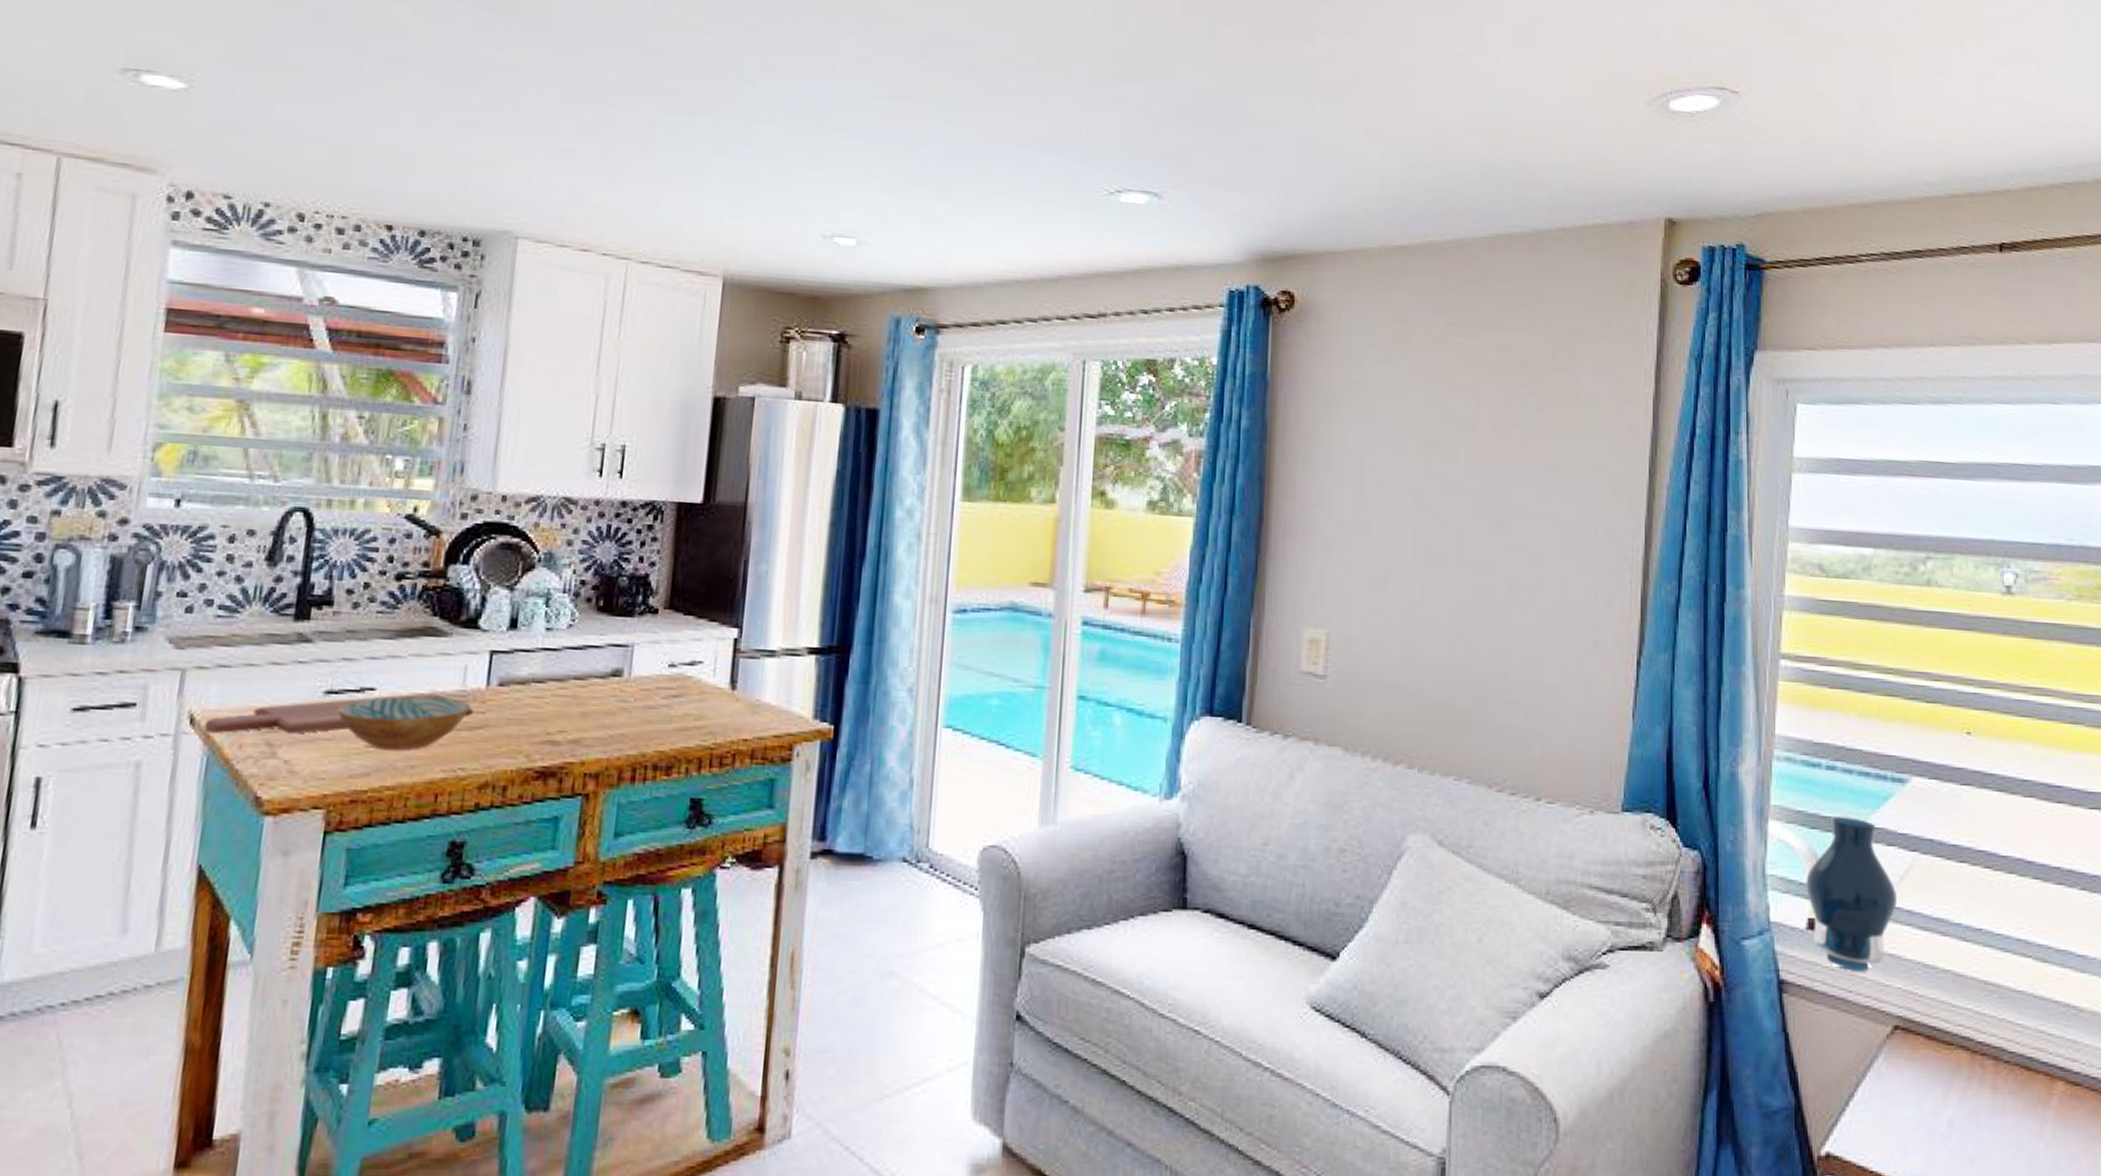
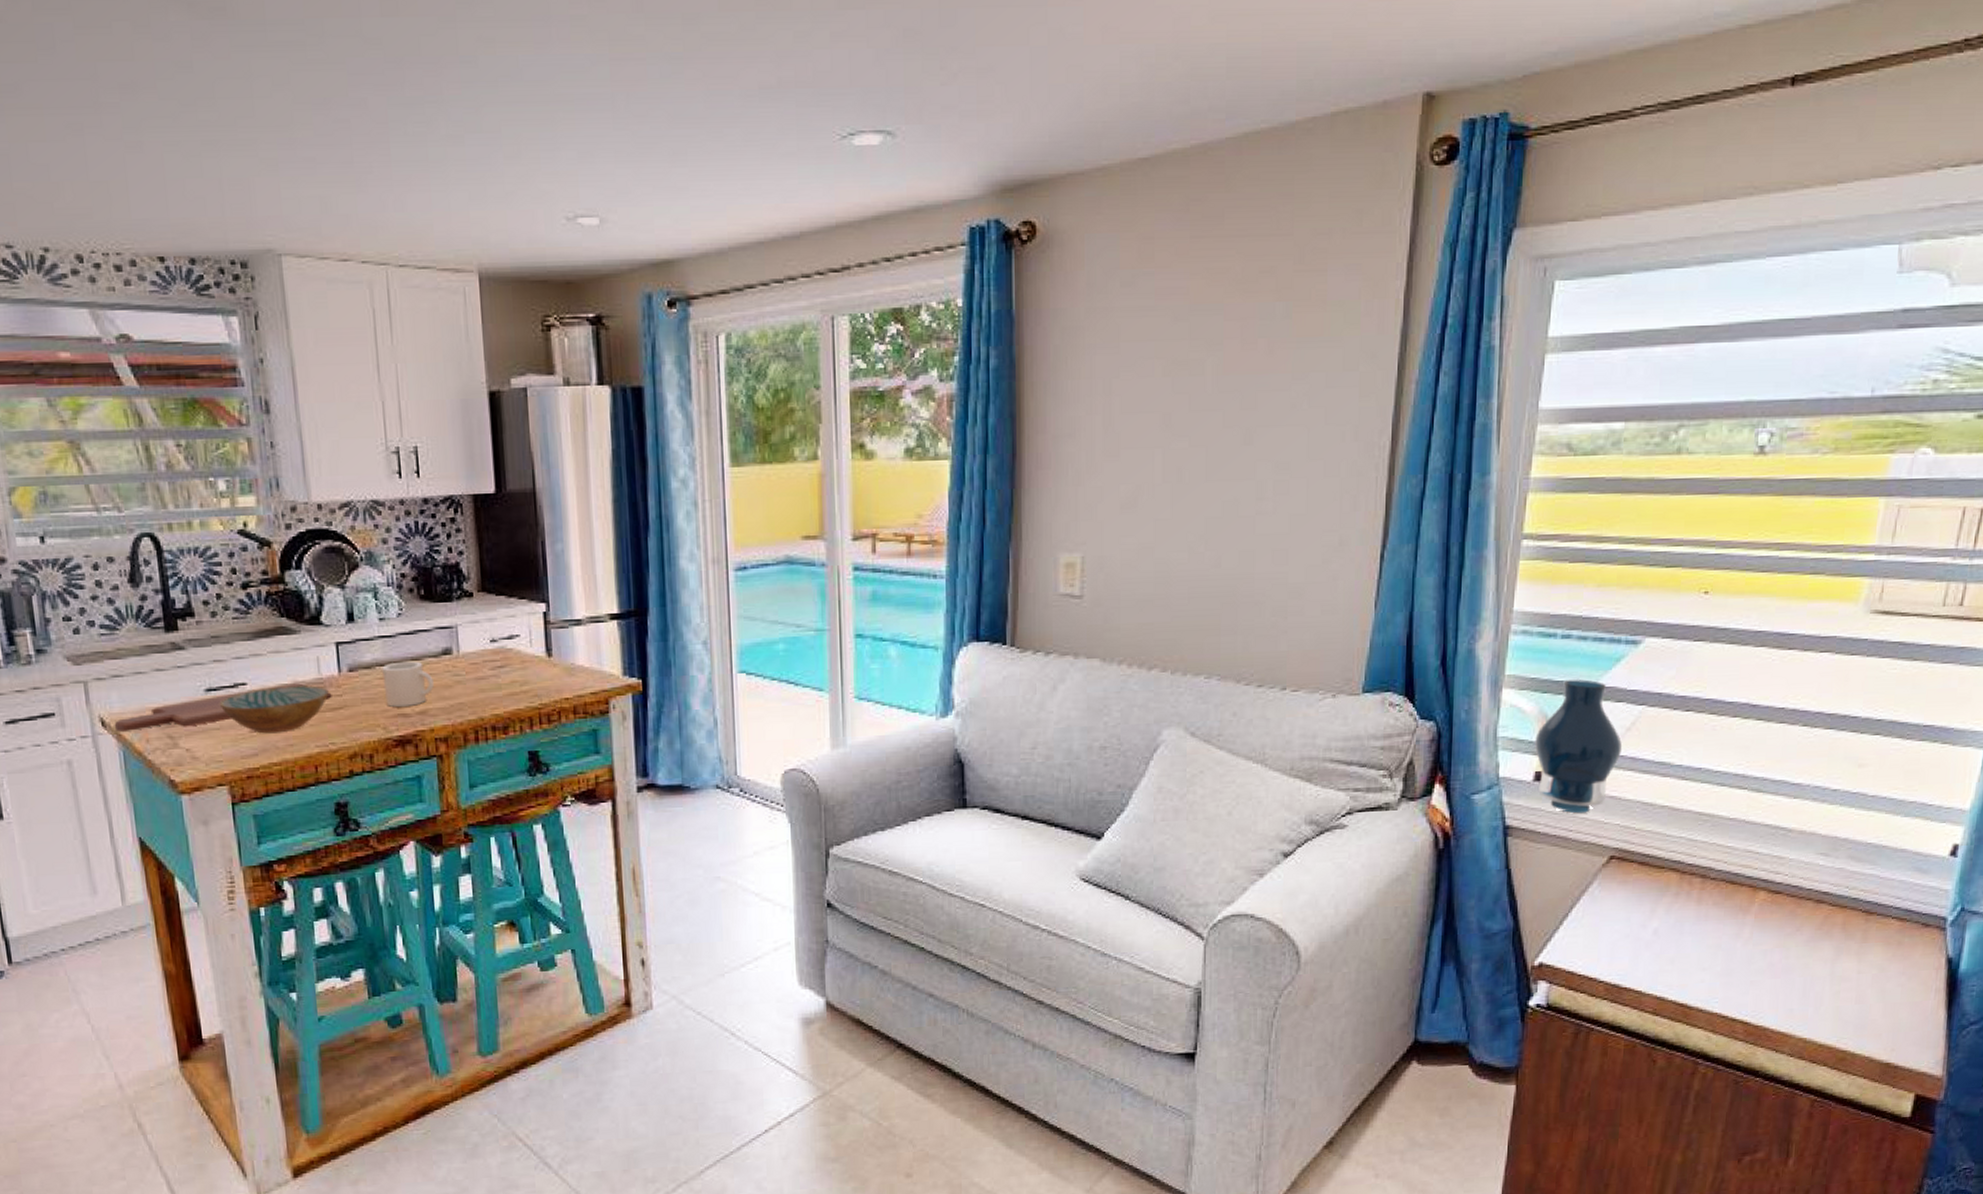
mug: none [535,679,595,733] -> present [382,661,434,707]

